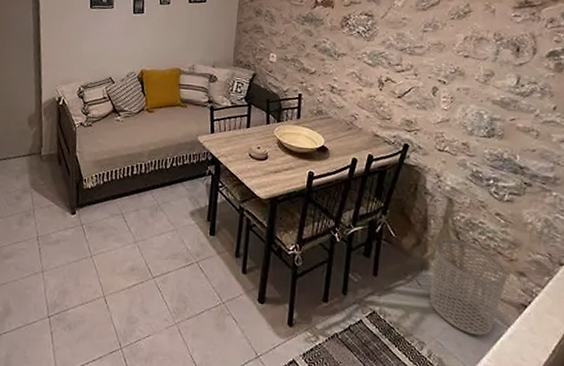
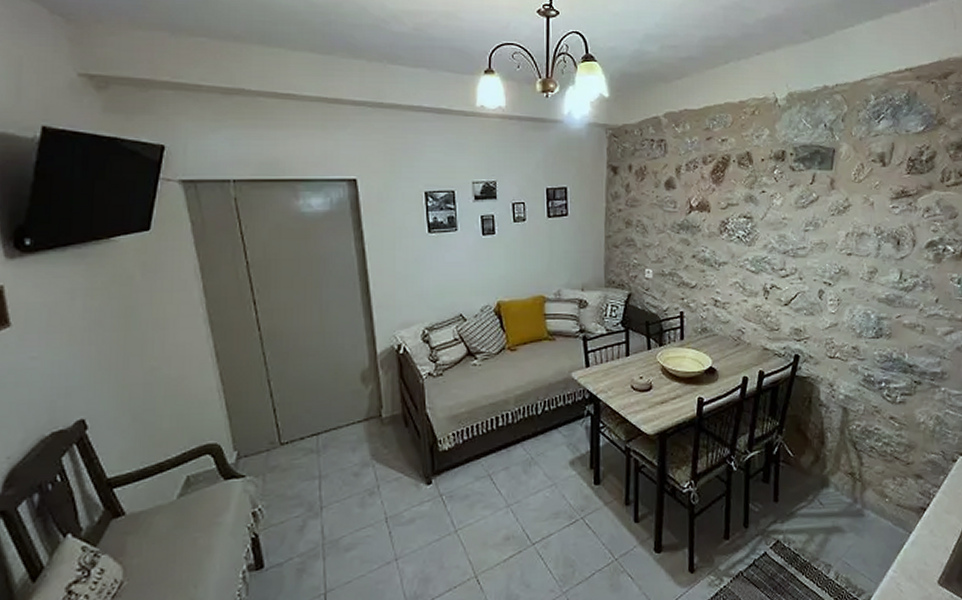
waste bin: present [430,238,508,336] -> none [832,450,906,548]

